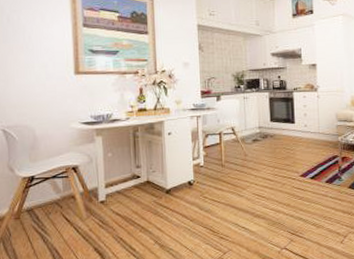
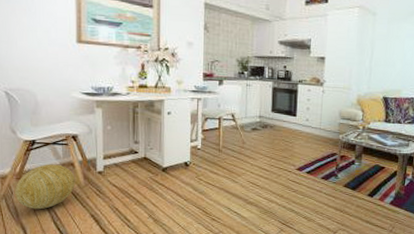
decorative ball: none [13,198,77,250] -> present [15,164,75,210]

